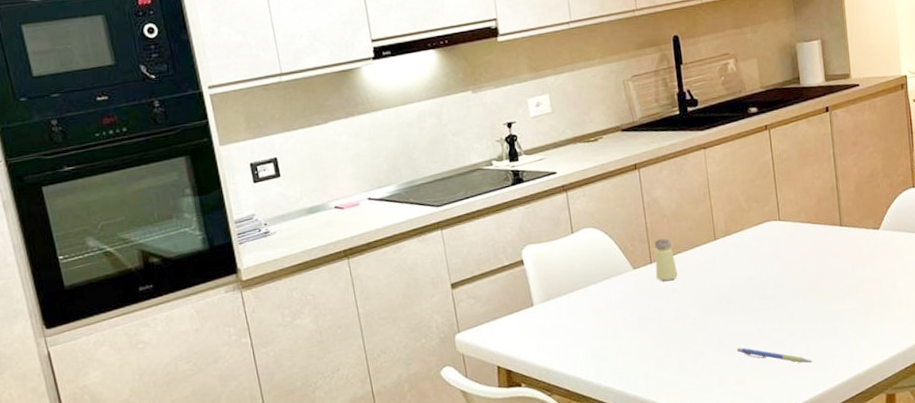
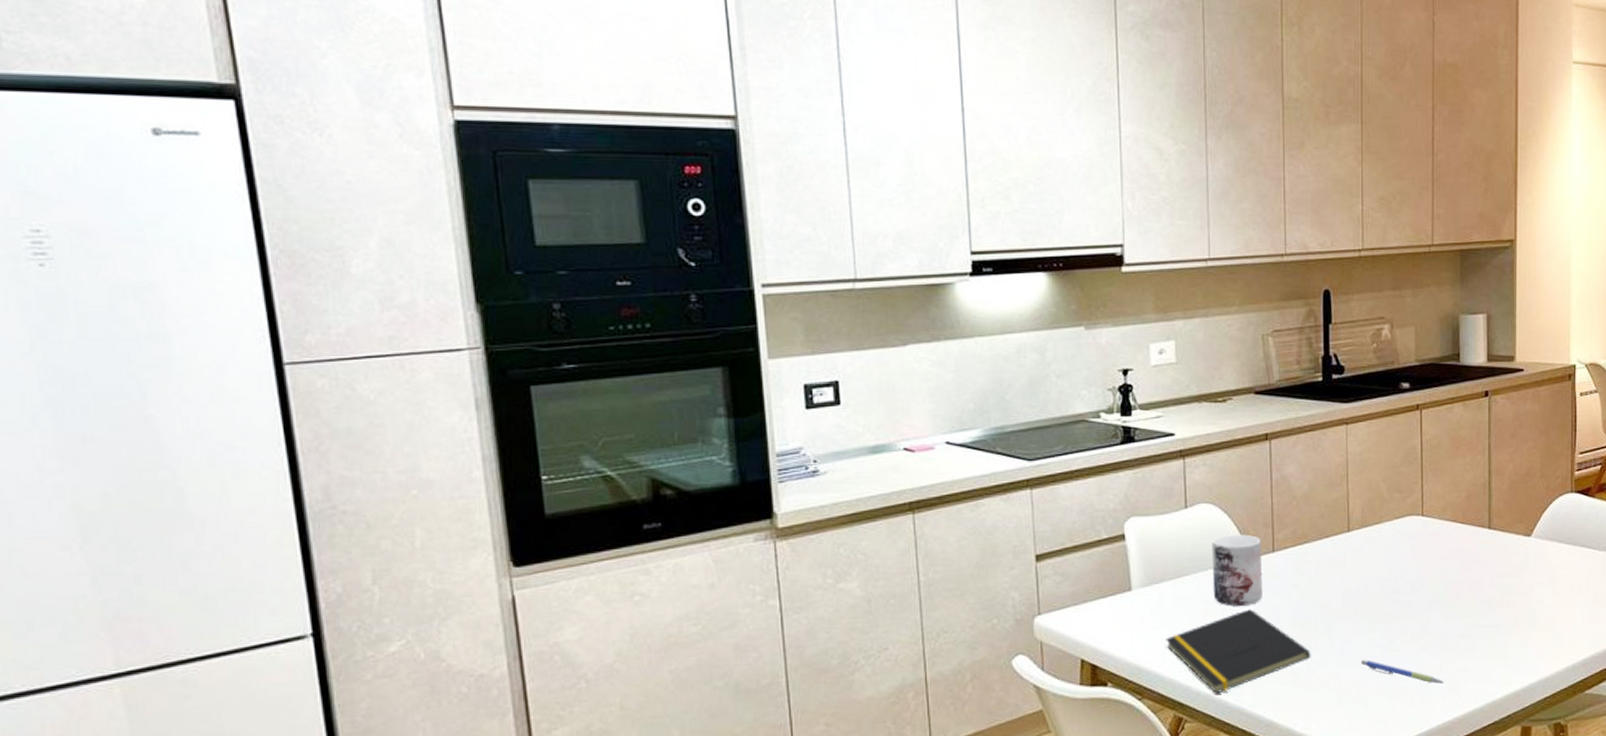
notepad: none [566,312,693,386] -> present [1166,608,1311,694]
mug: none [597,250,646,312] -> present [1212,534,1263,606]
saltshaker: present [654,238,678,281] -> none [1278,524,1302,575]

